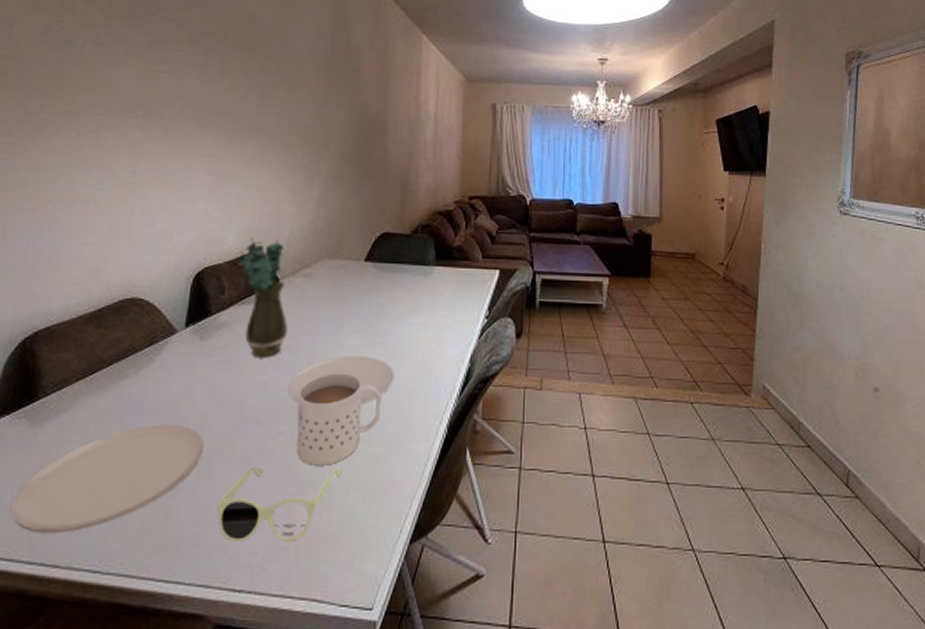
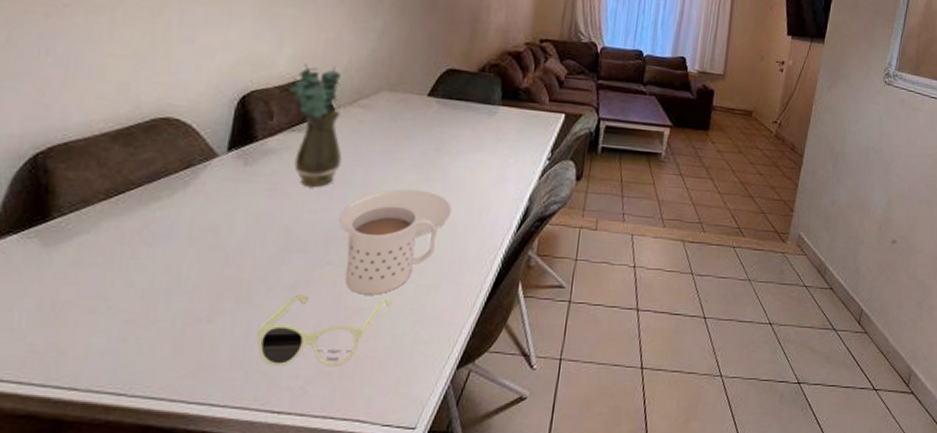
plate: present [10,424,205,533] -> none [18,249,246,356]

